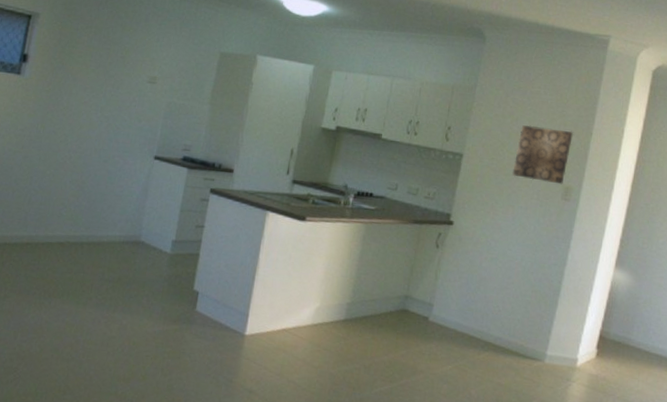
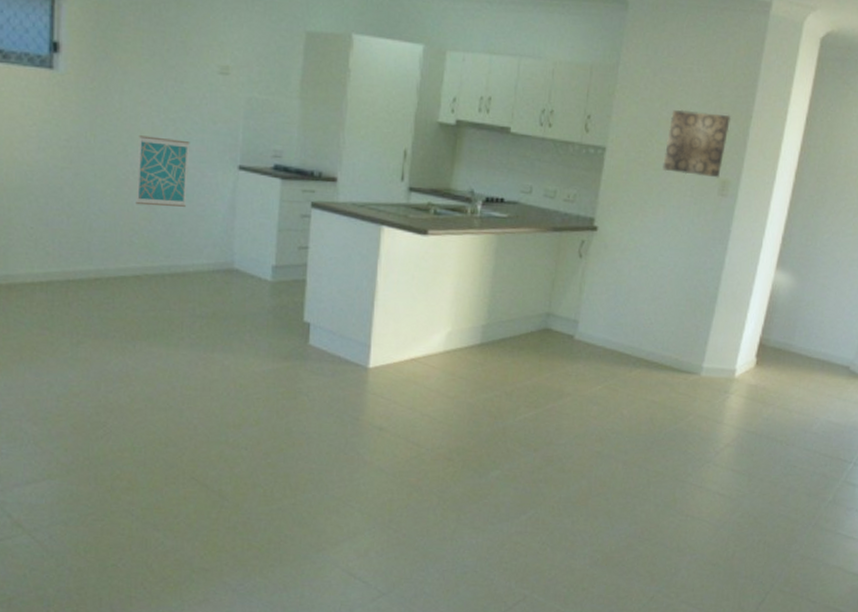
wall art: none [68,128,118,188] -> present [136,135,190,207]

